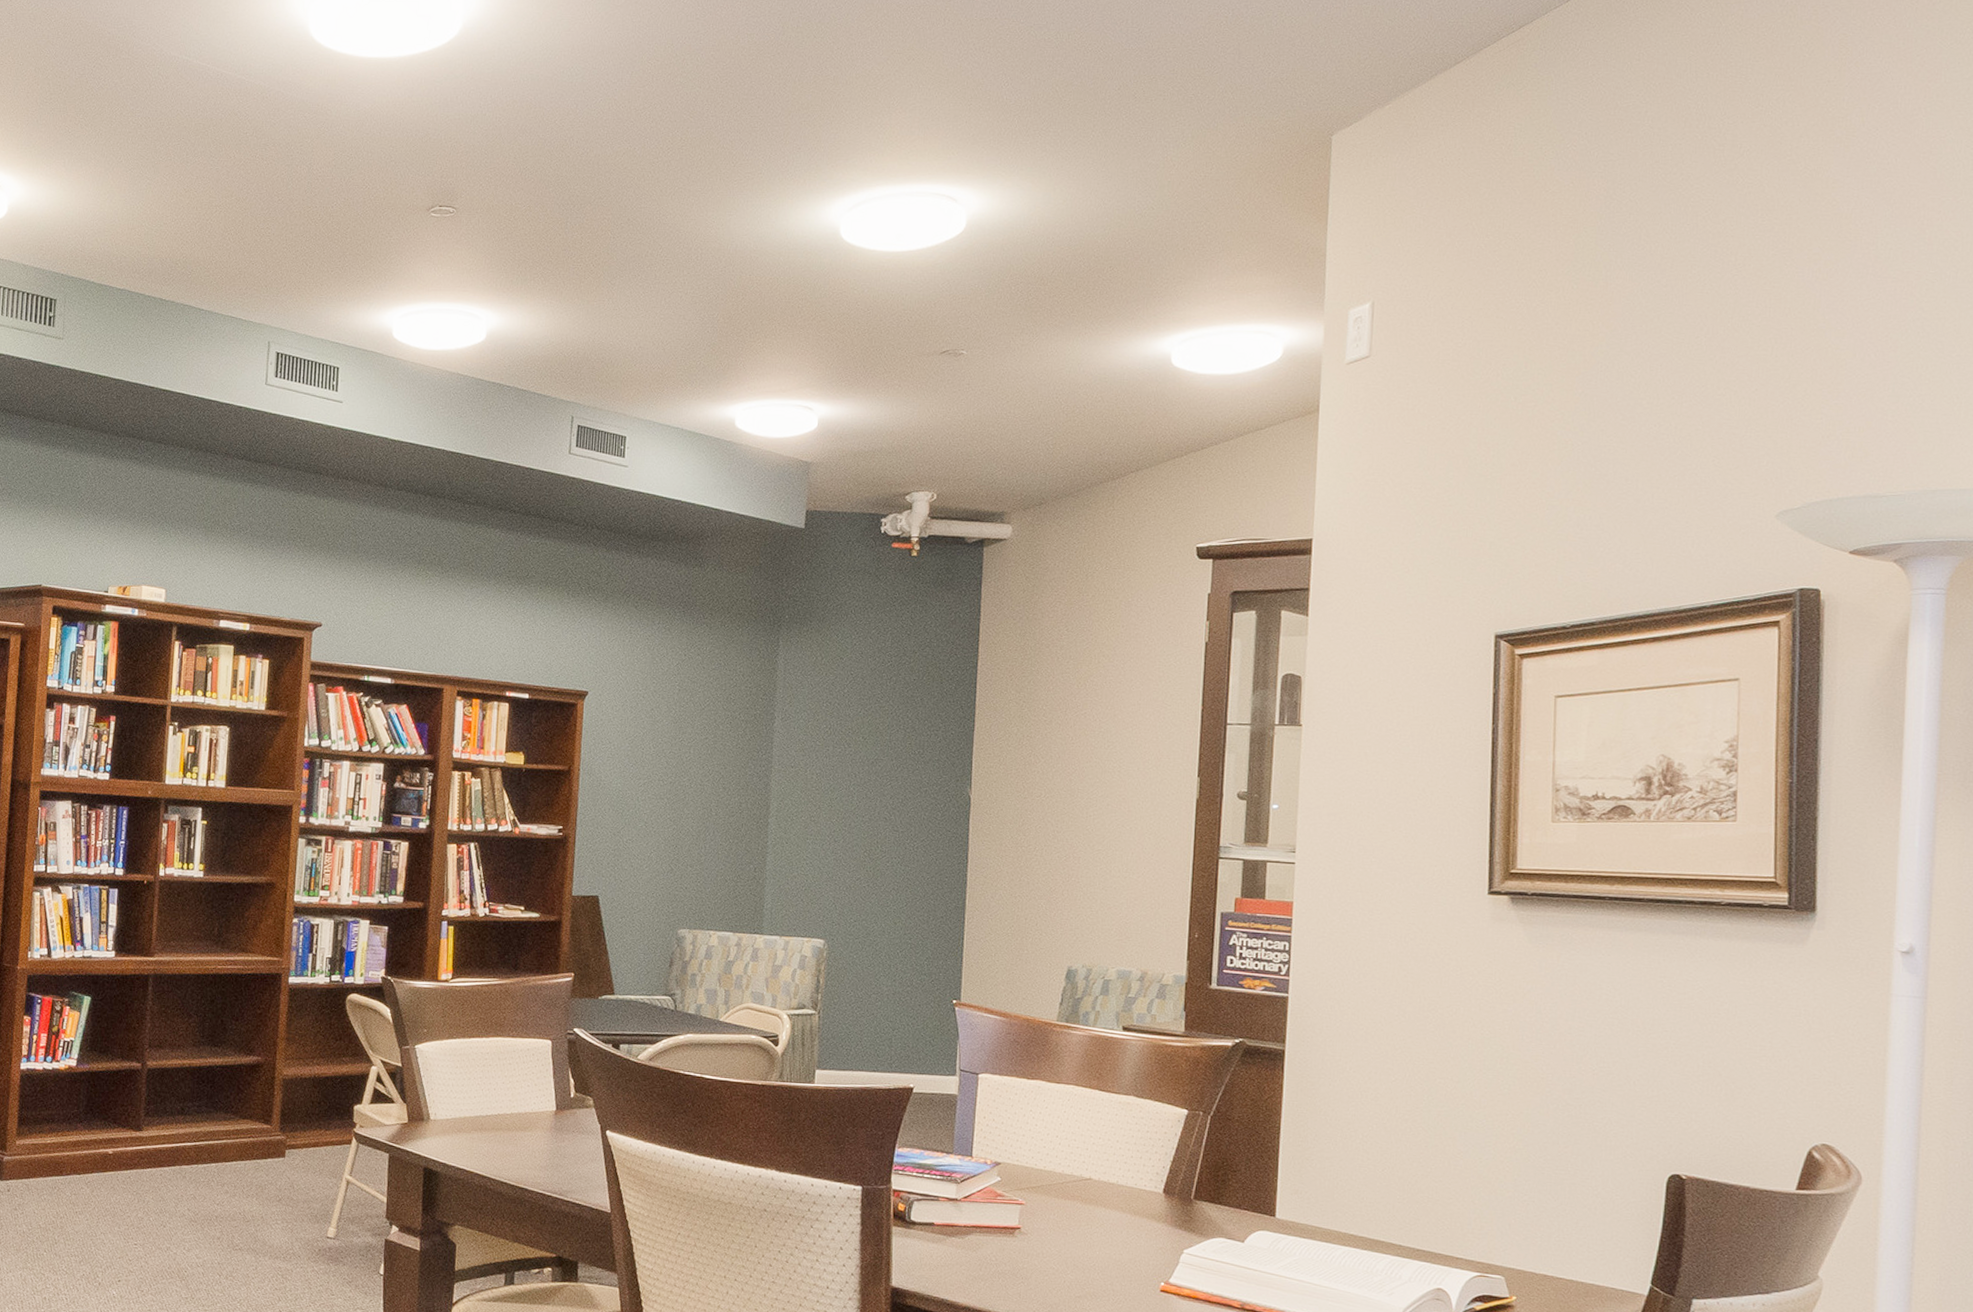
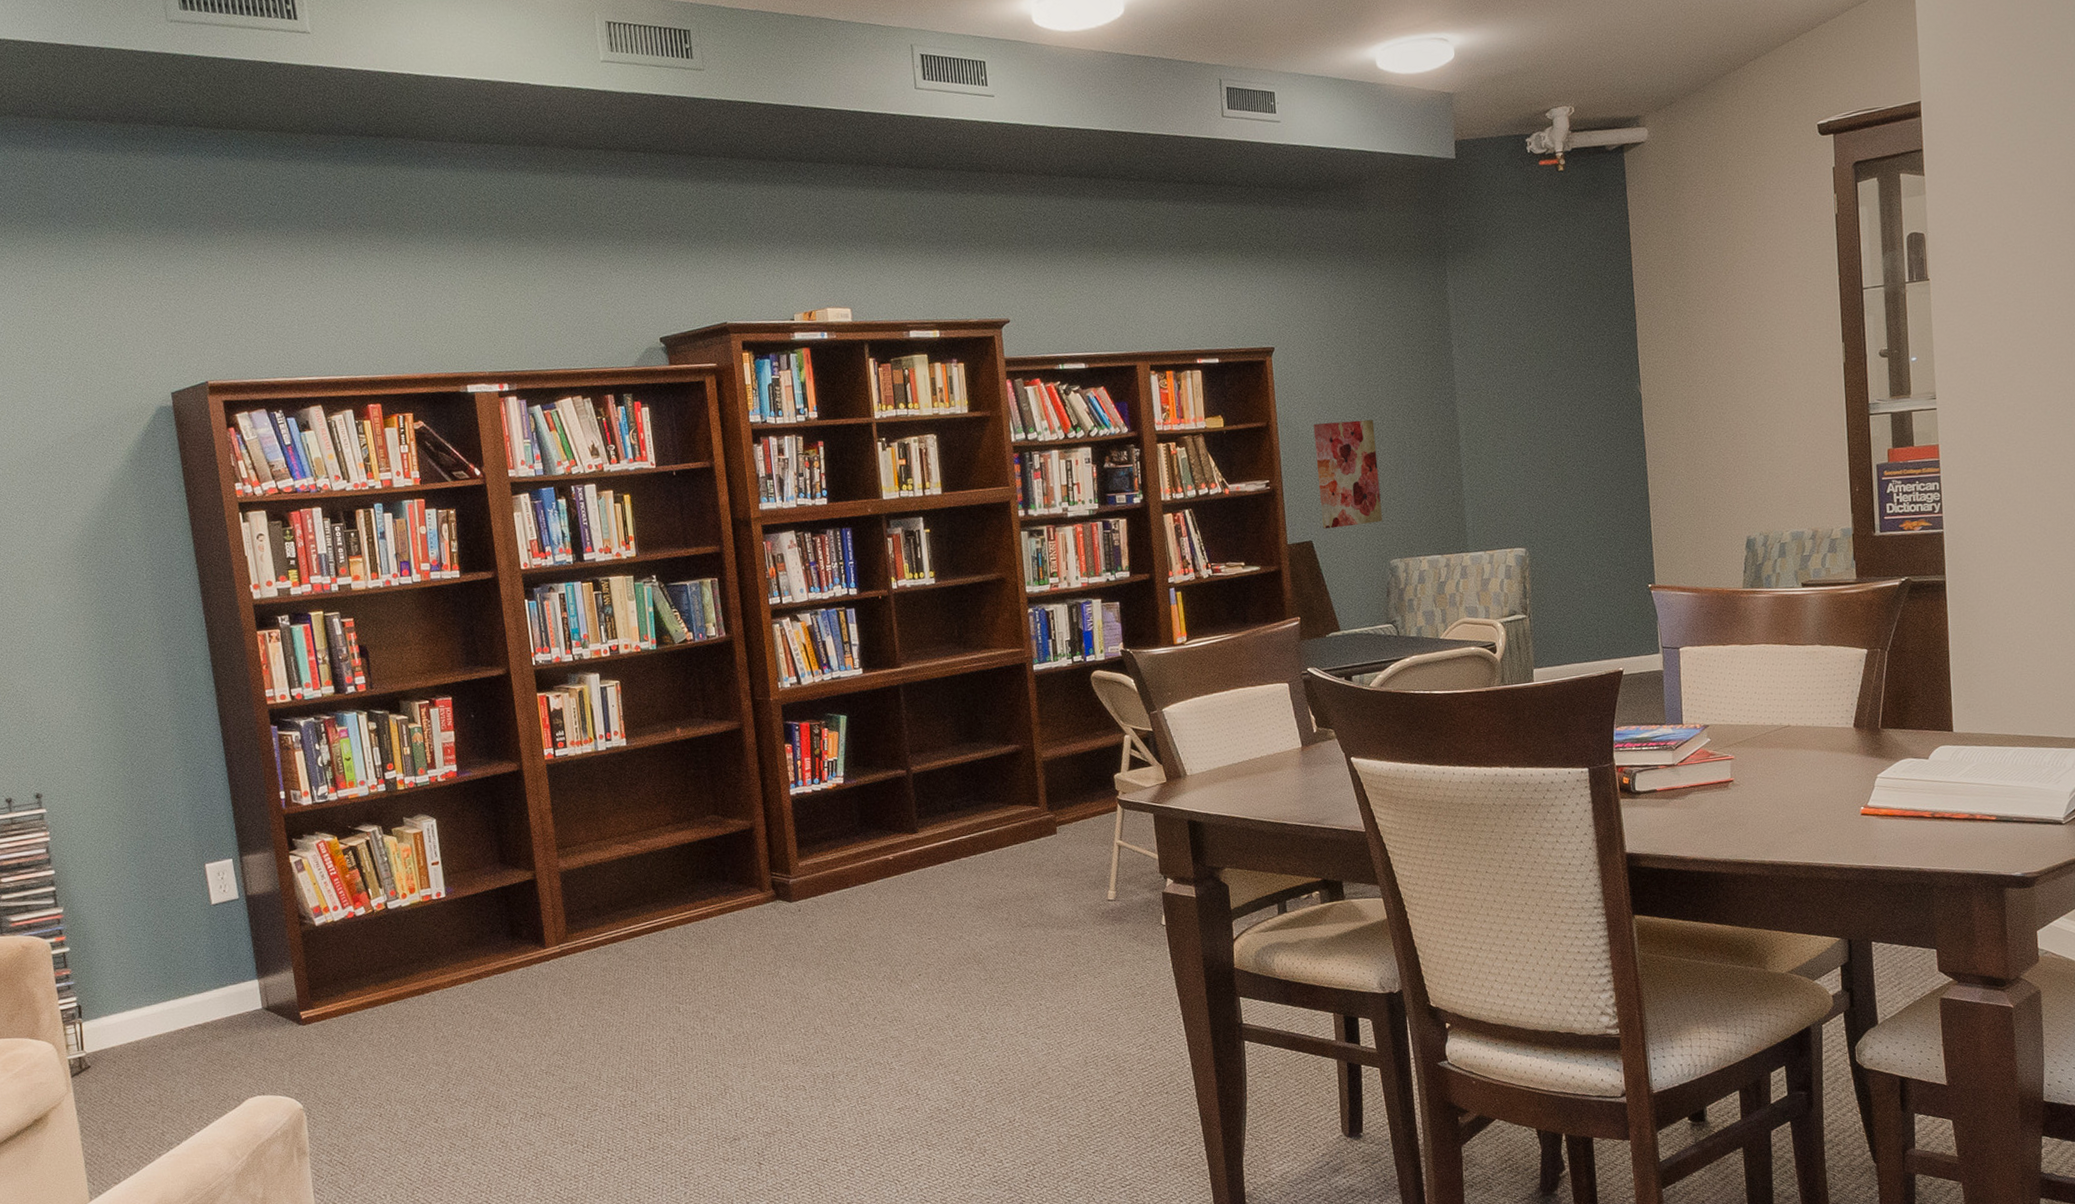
wall art: none [612,775,681,888] -> present [1313,419,1383,529]

